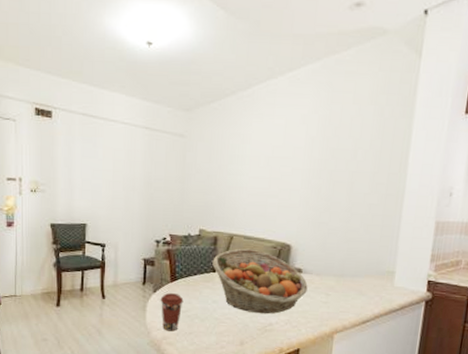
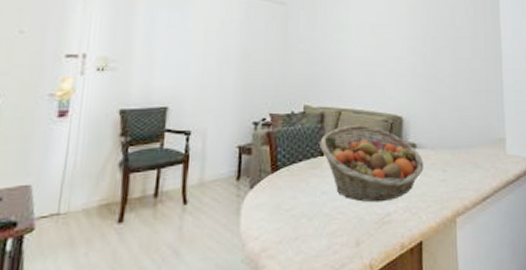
coffee cup: present [160,292,184,332] -> none [258,186,287,240]

